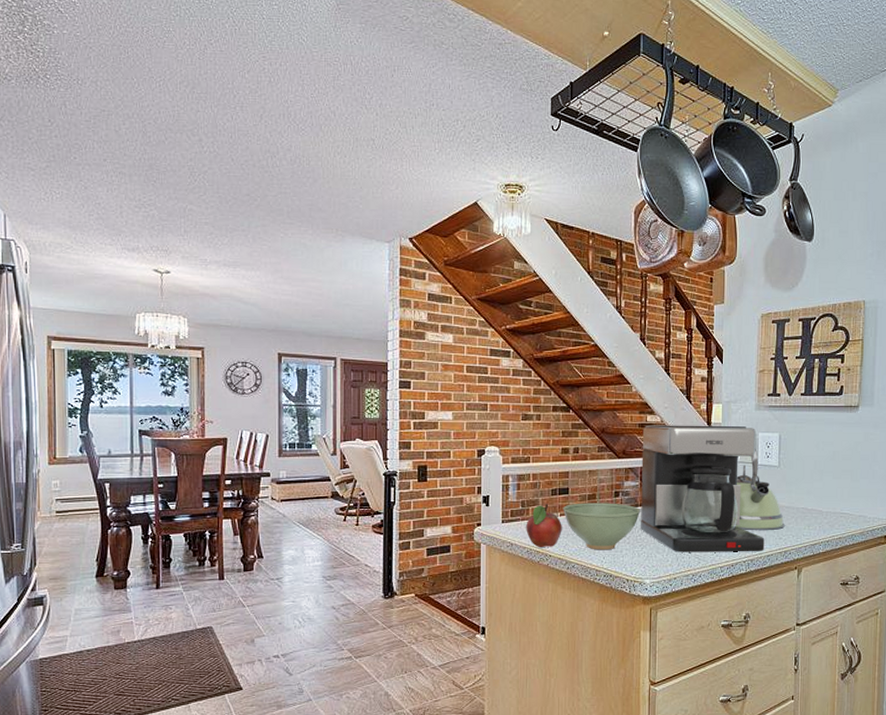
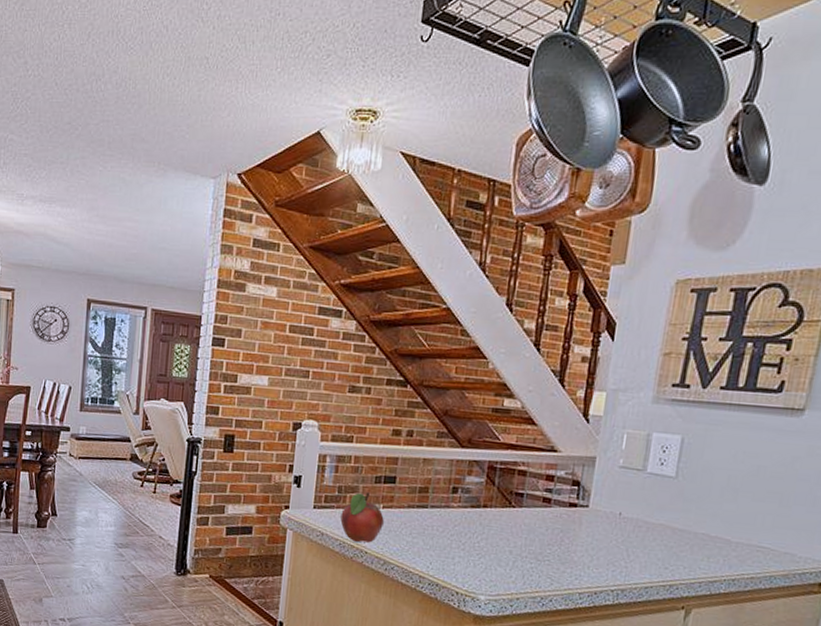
bowl: present [562,503,641,550] -> none [386,495,484,555]
coffee maker: present [641,425,765,552] -> none [480,410,650,582]
kettle: present [735,448,785,530] -> none [605,451,675,557]

